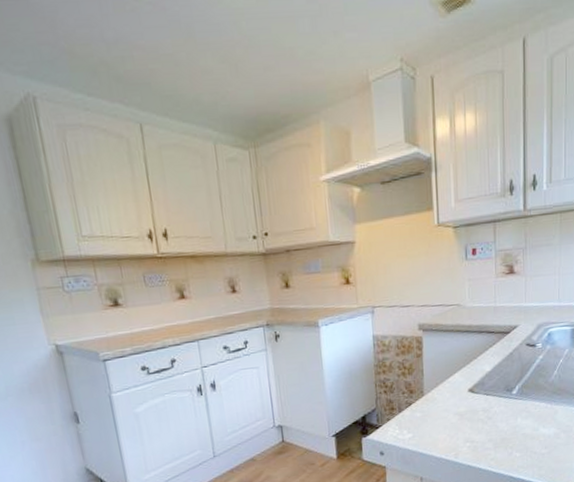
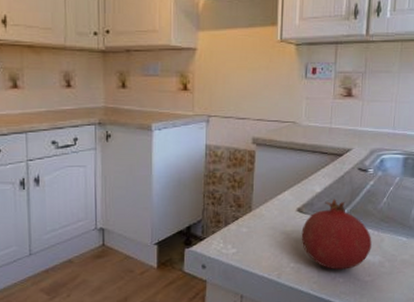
fruit: none [475,376,546,446] -> present [301,199,372,270]

